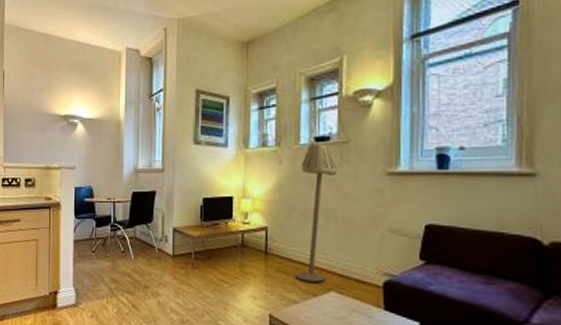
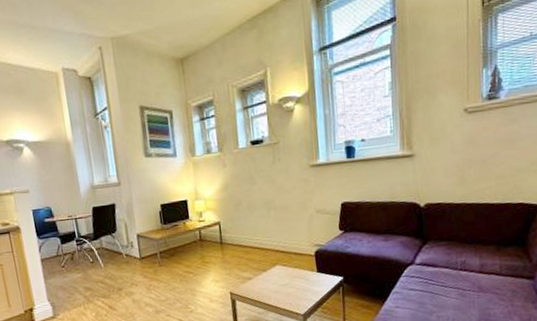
floor lamp: present [296,142,337,282] -> none [242,145,271,261]

